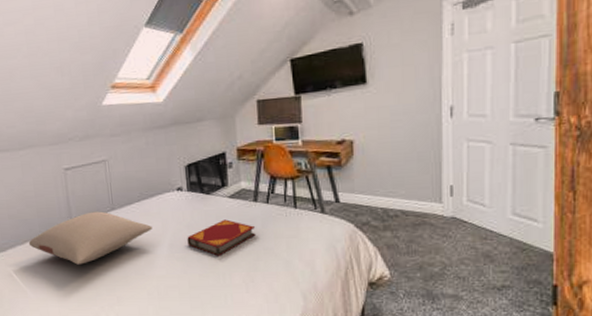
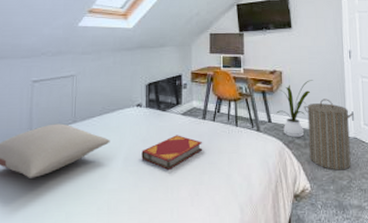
house plant: none [345,148,397,220] -> present [276,80,314,138]
laundry hamper: none [382,171,453,256] -> present [304,99,354,171]

